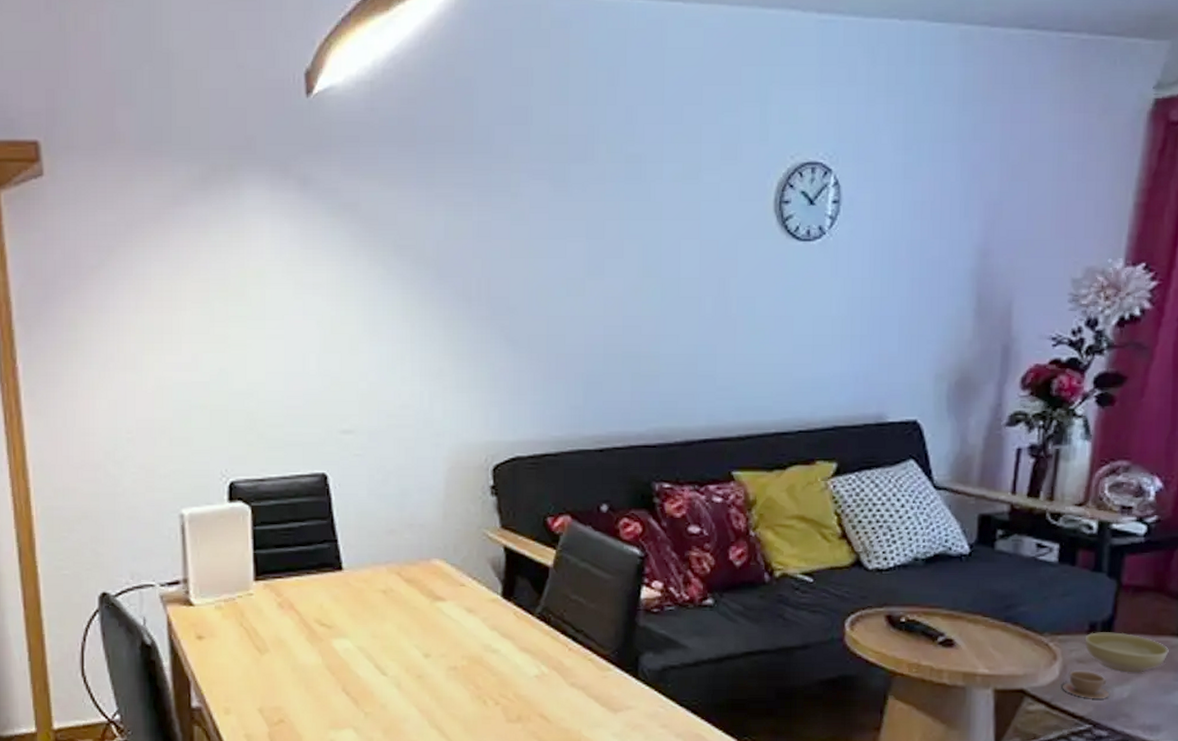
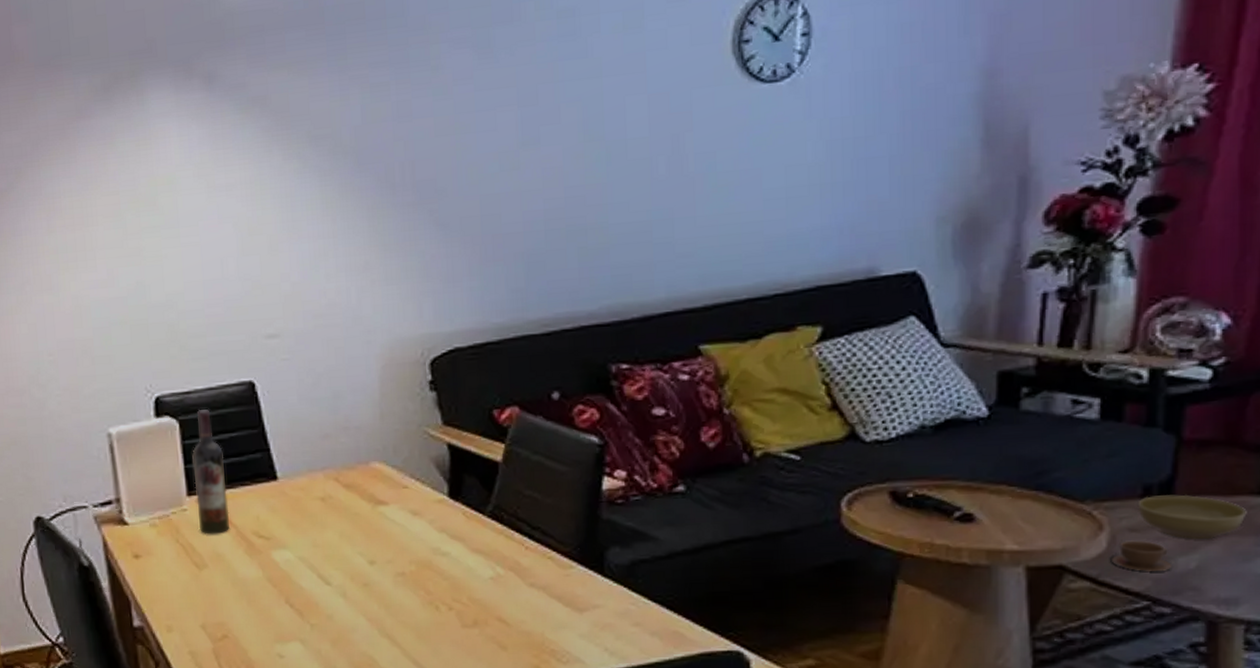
wine bottle: none [262,498,294,620] -> present [192,409,230,535]

